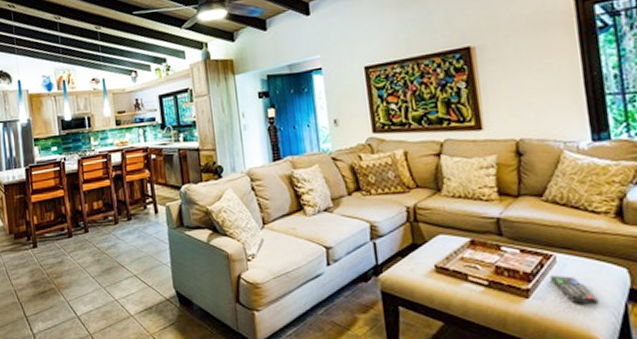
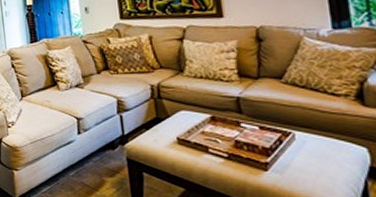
remote control: present [549,274,599,305] -> none [288,150,338,180]

